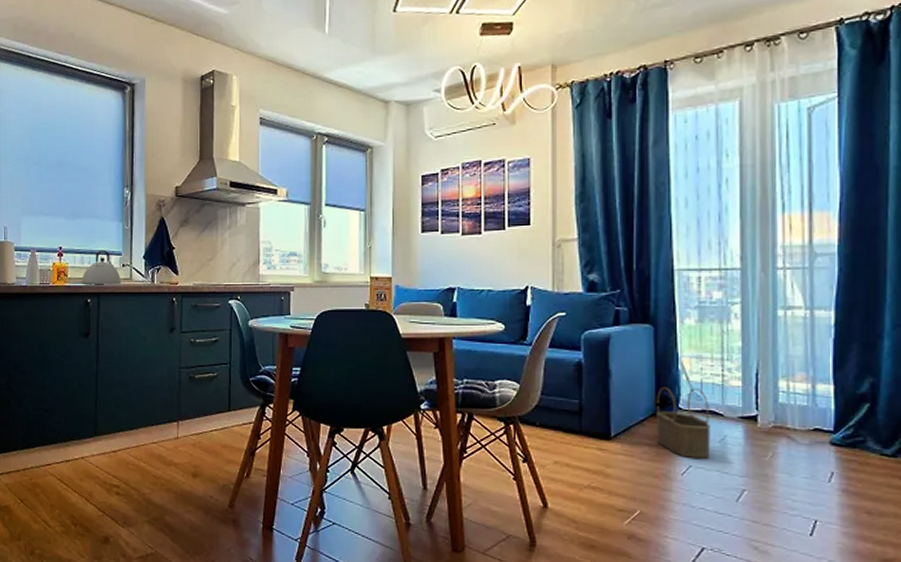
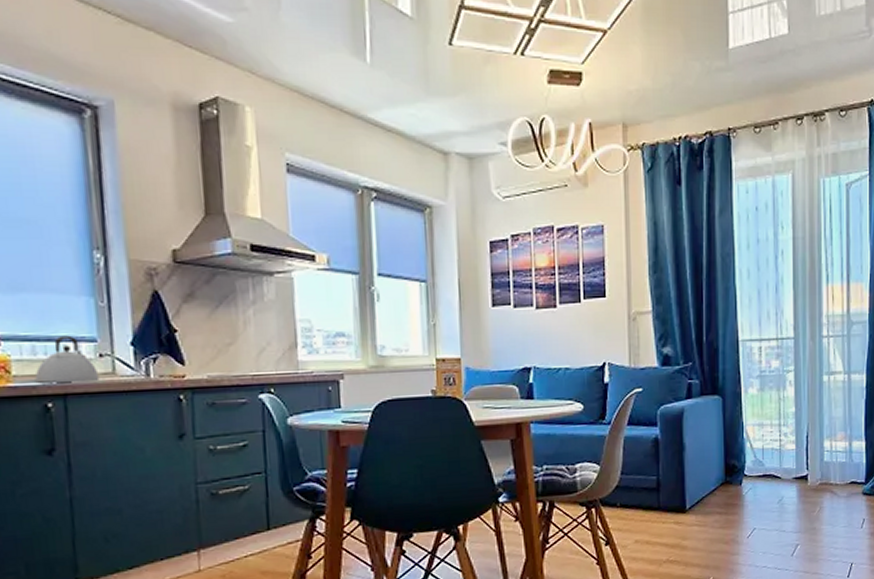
wicker basket: present [656,387,711,459] -> none [725,454,771,521]

